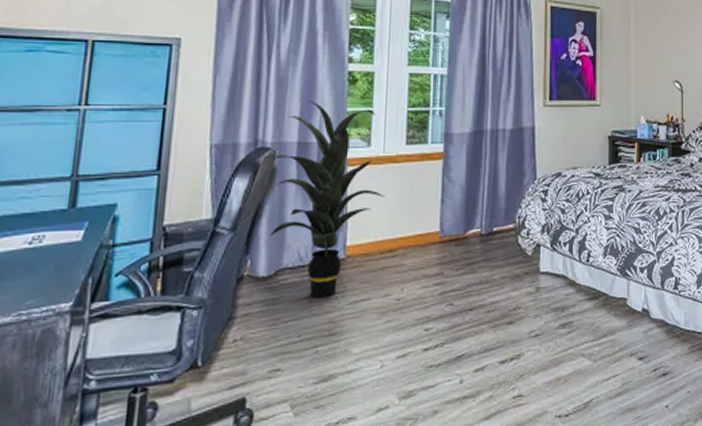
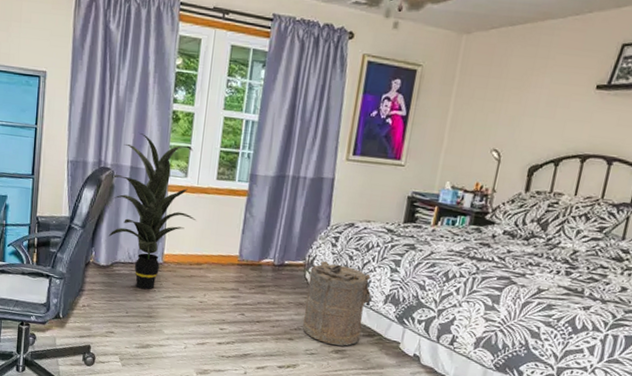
laundry hamper: none [521,220,591,319] -> present [303,260,371,346]

